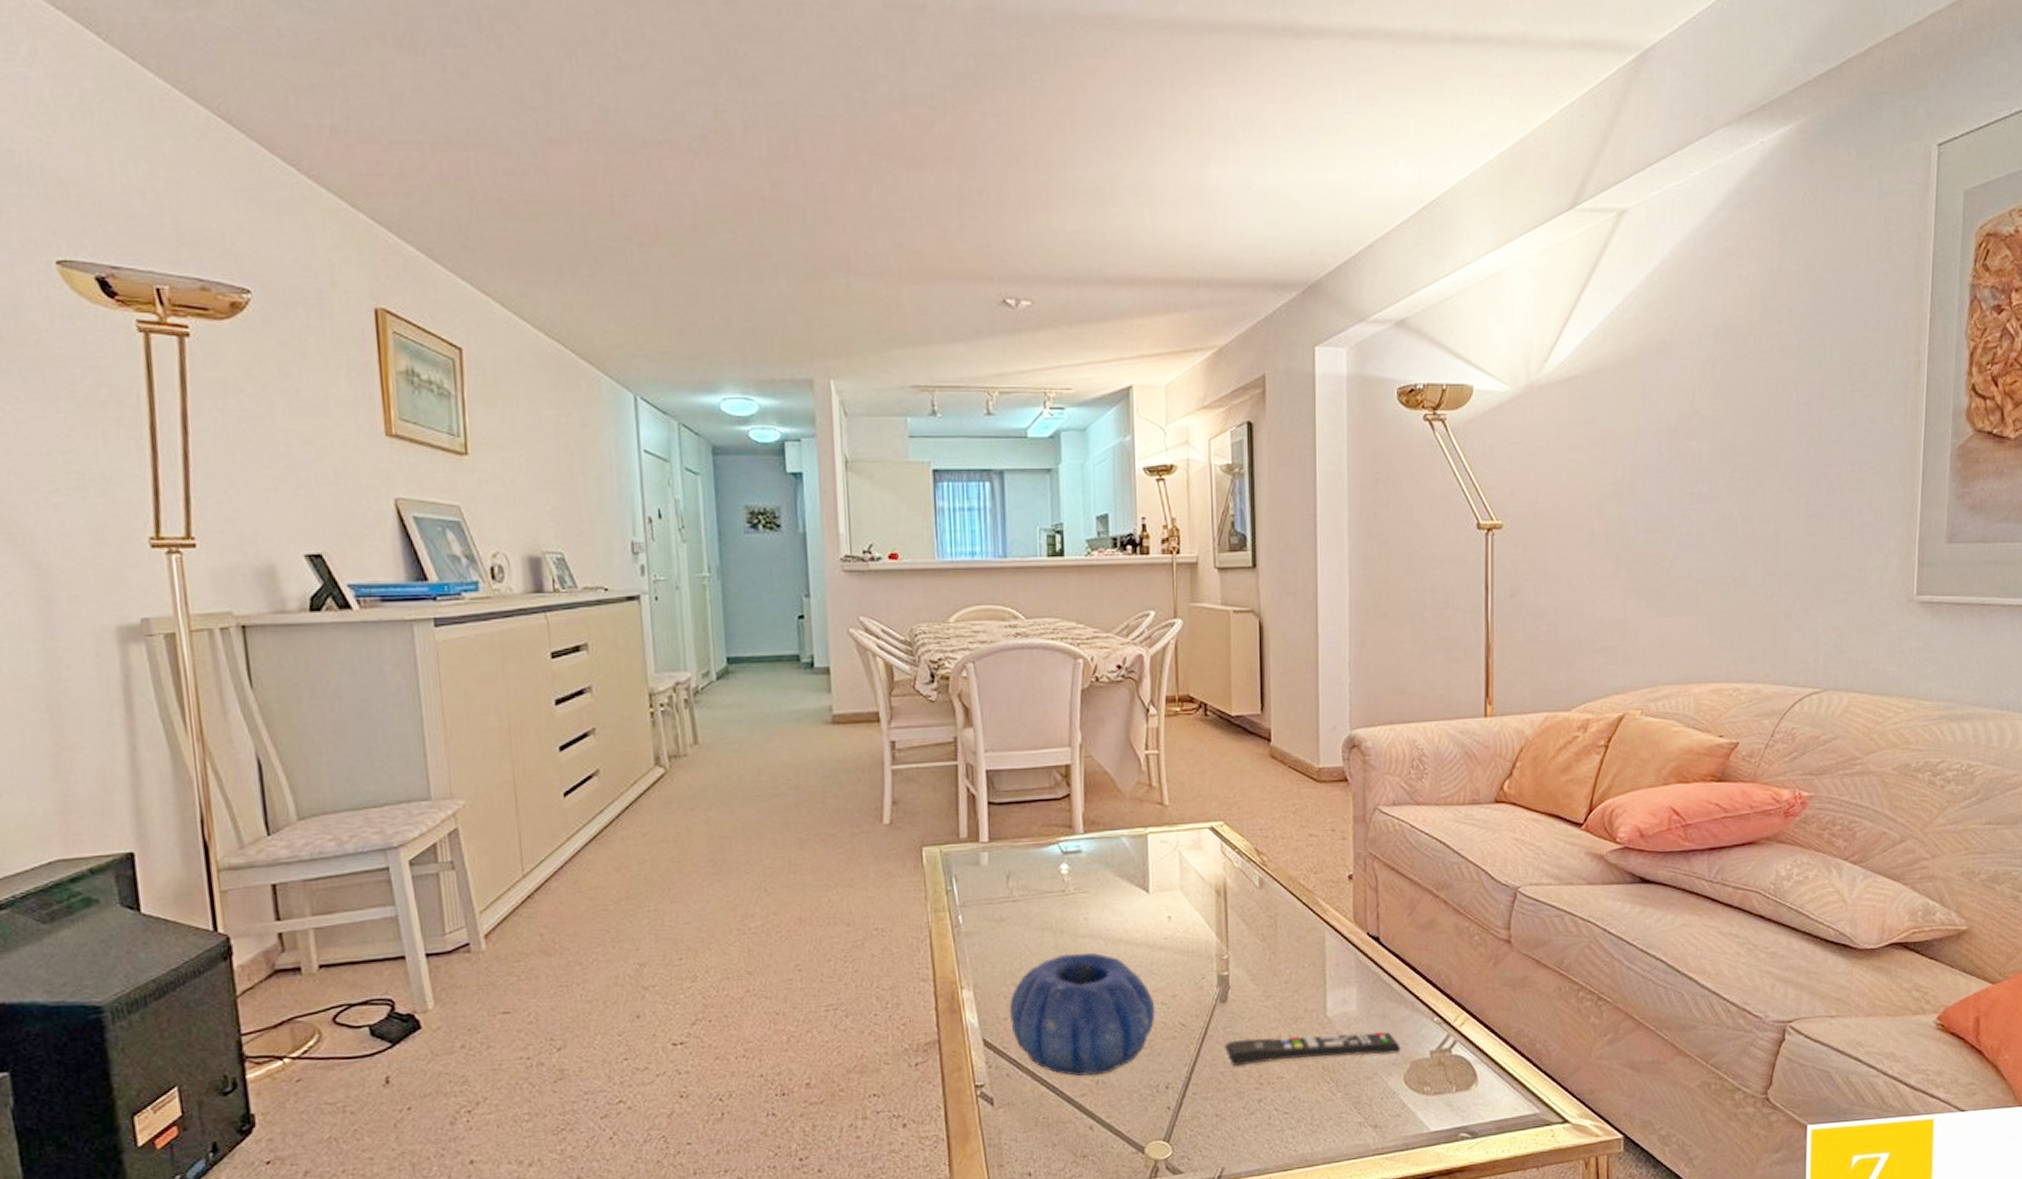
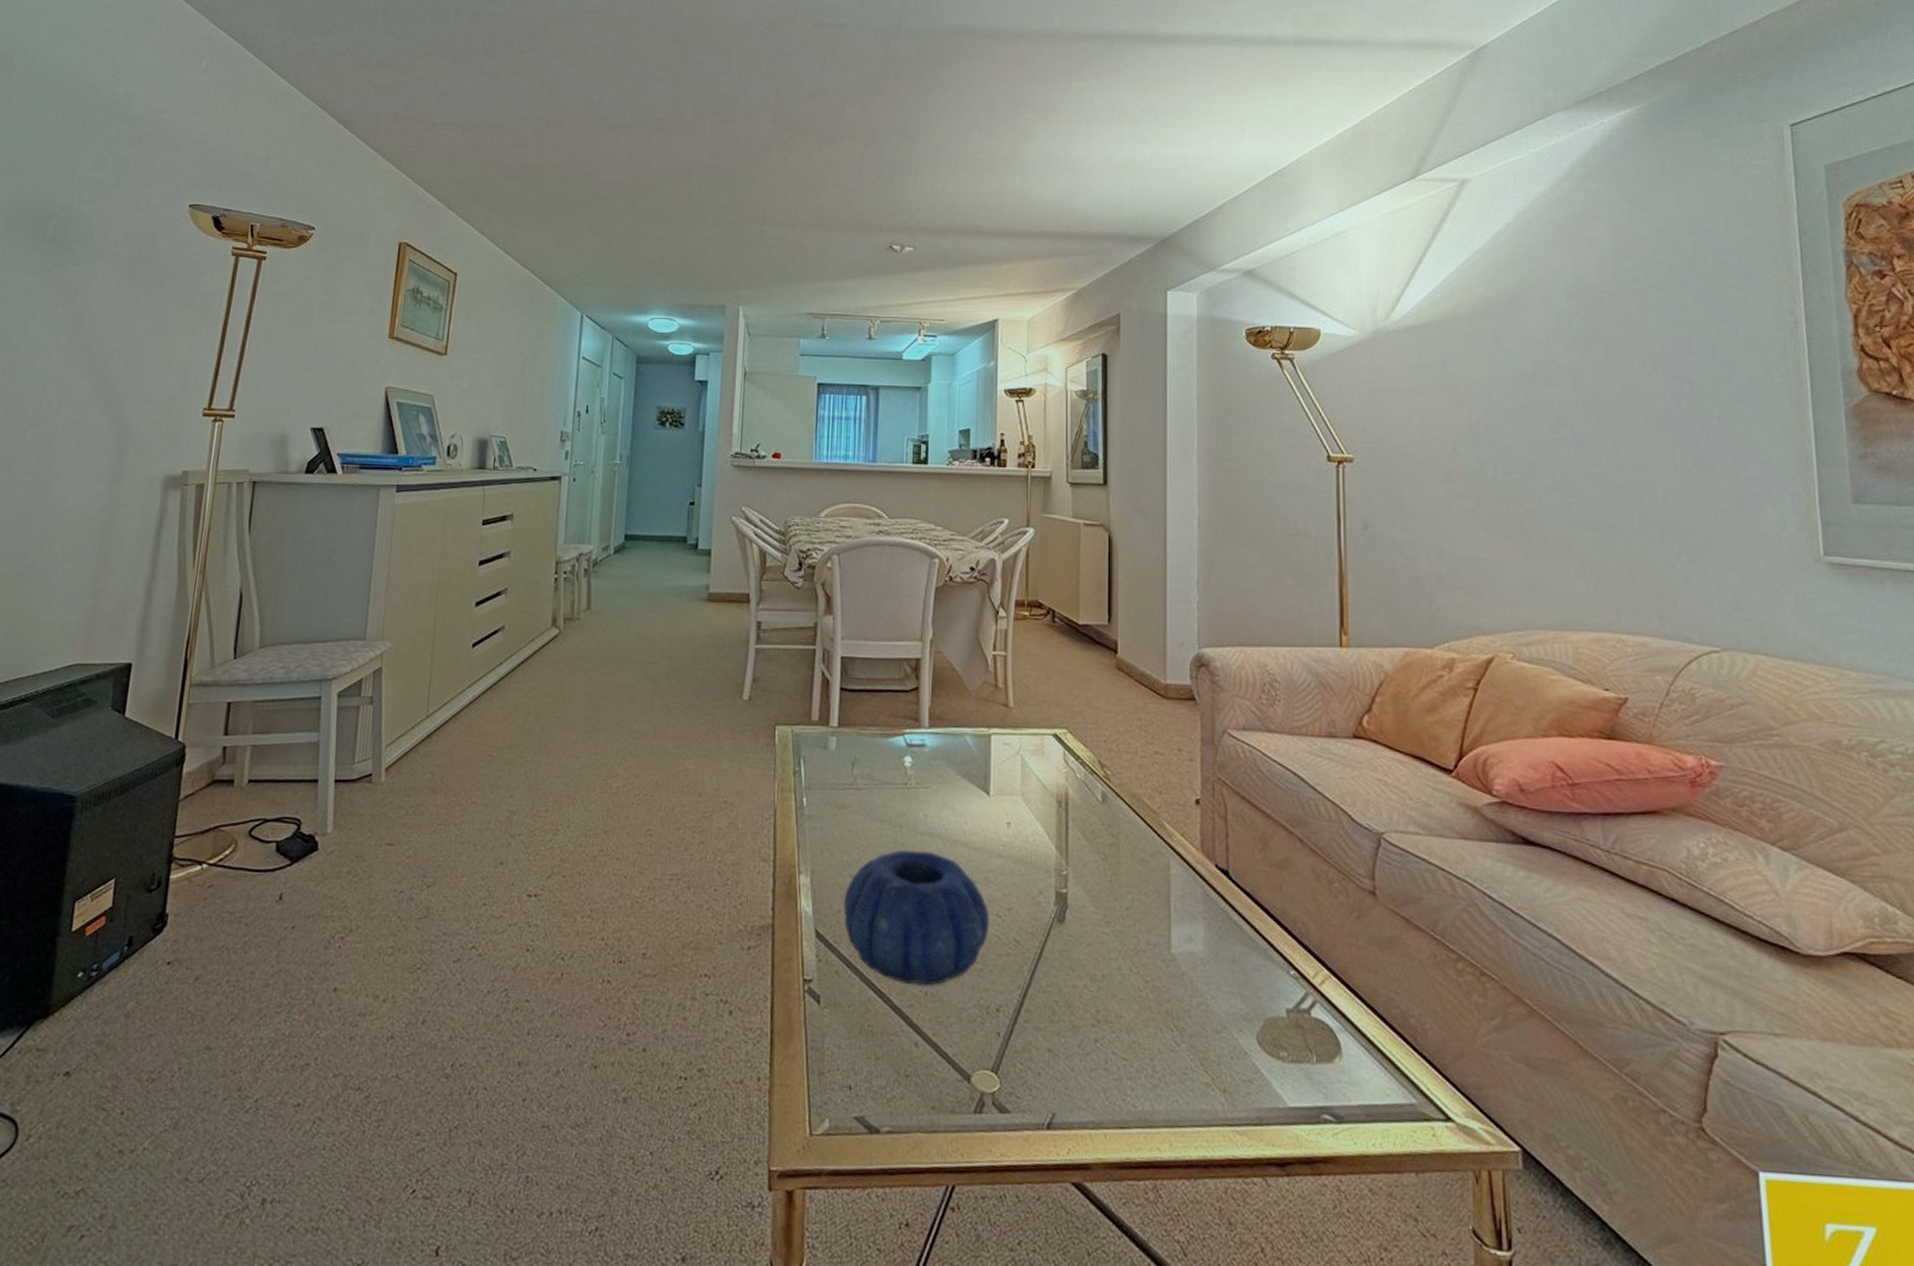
remote control: present [1224,1031,1401,1067] -> none [1059,966,1253,1007]

